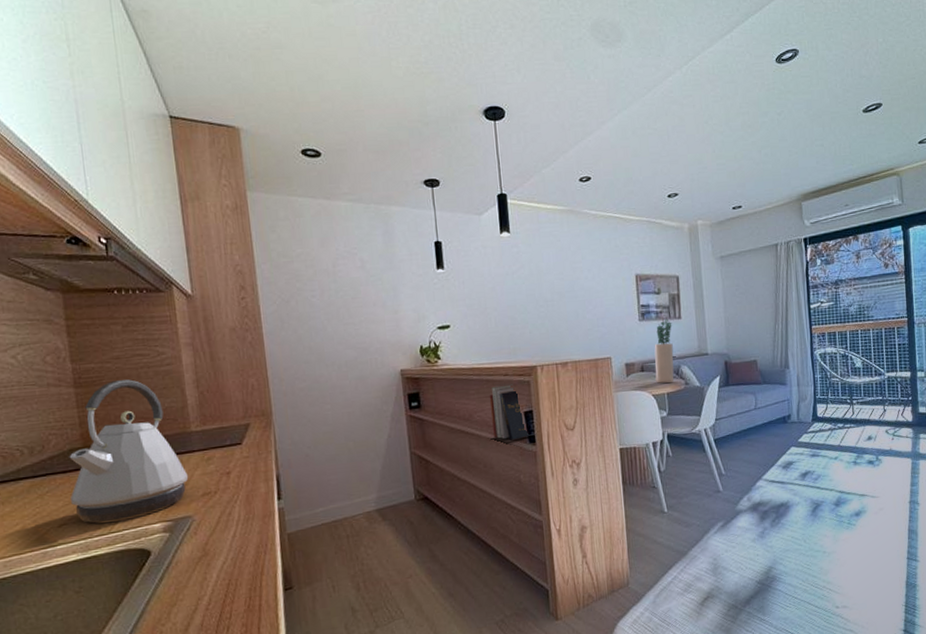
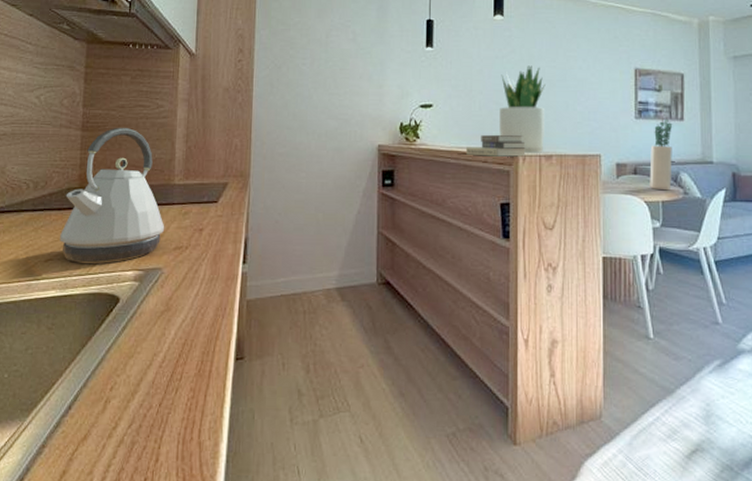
books: none [486,346,543,371] -> present [465,134,526,157]
books: present [489,384,536,440] -> none [465,172,511,233]
planter: none [513,279,559,363] -> present [499,65,545,153]

